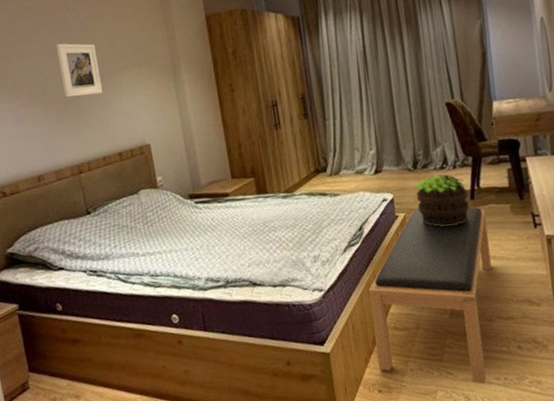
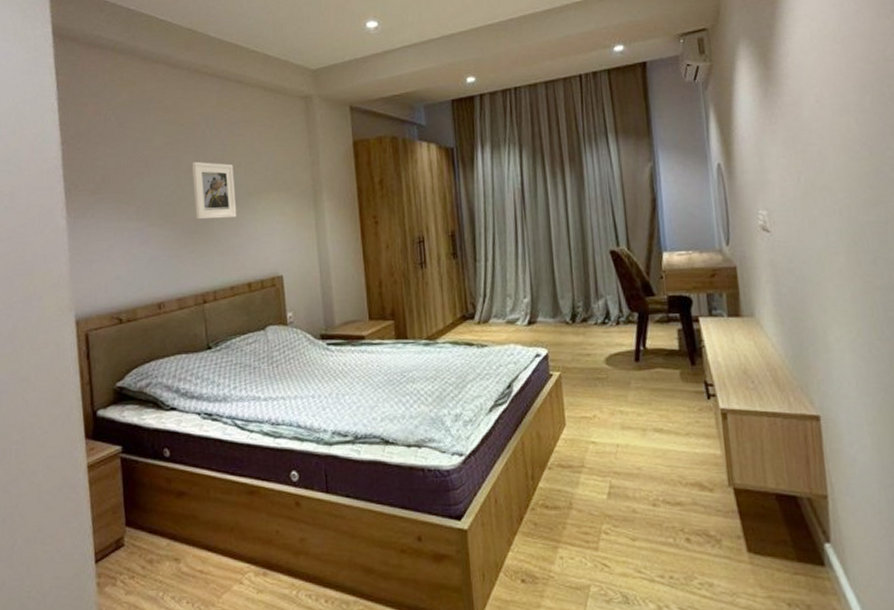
bench: present [368,206,492,384] -> none [515,367,658,582]
potted plant: present [415,175,469,227] -> none [572,331,634,390]

